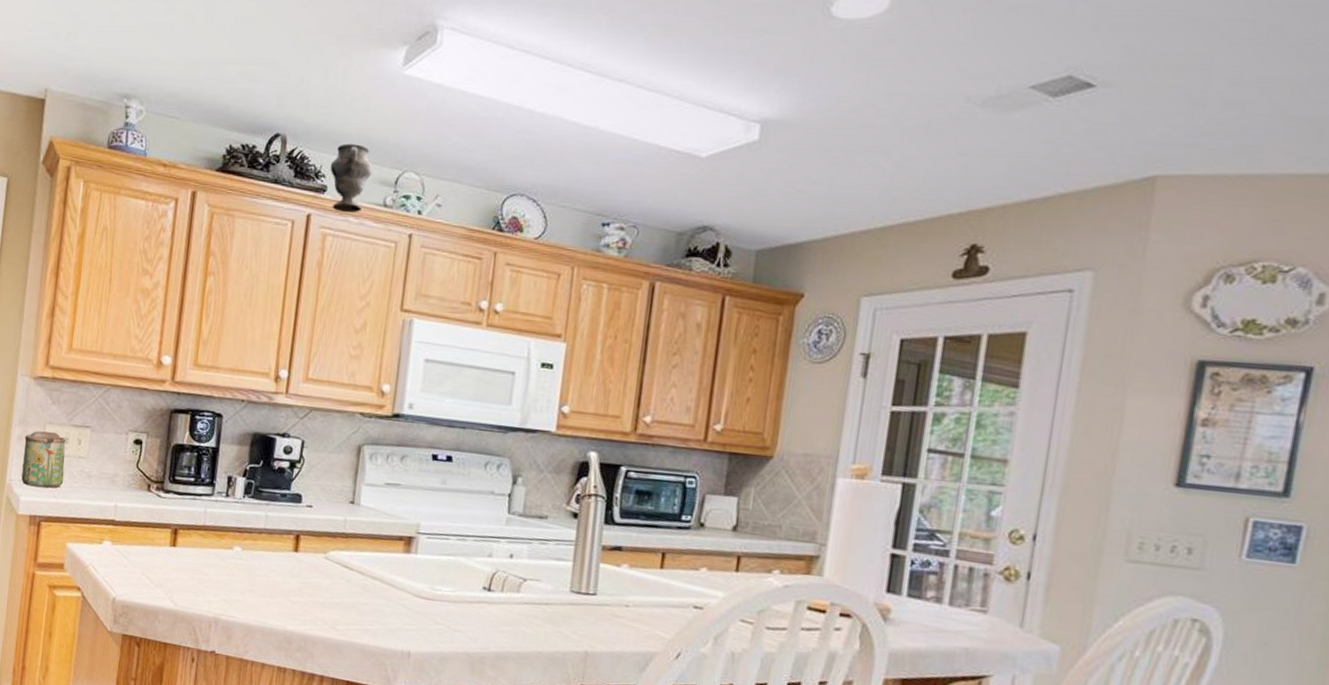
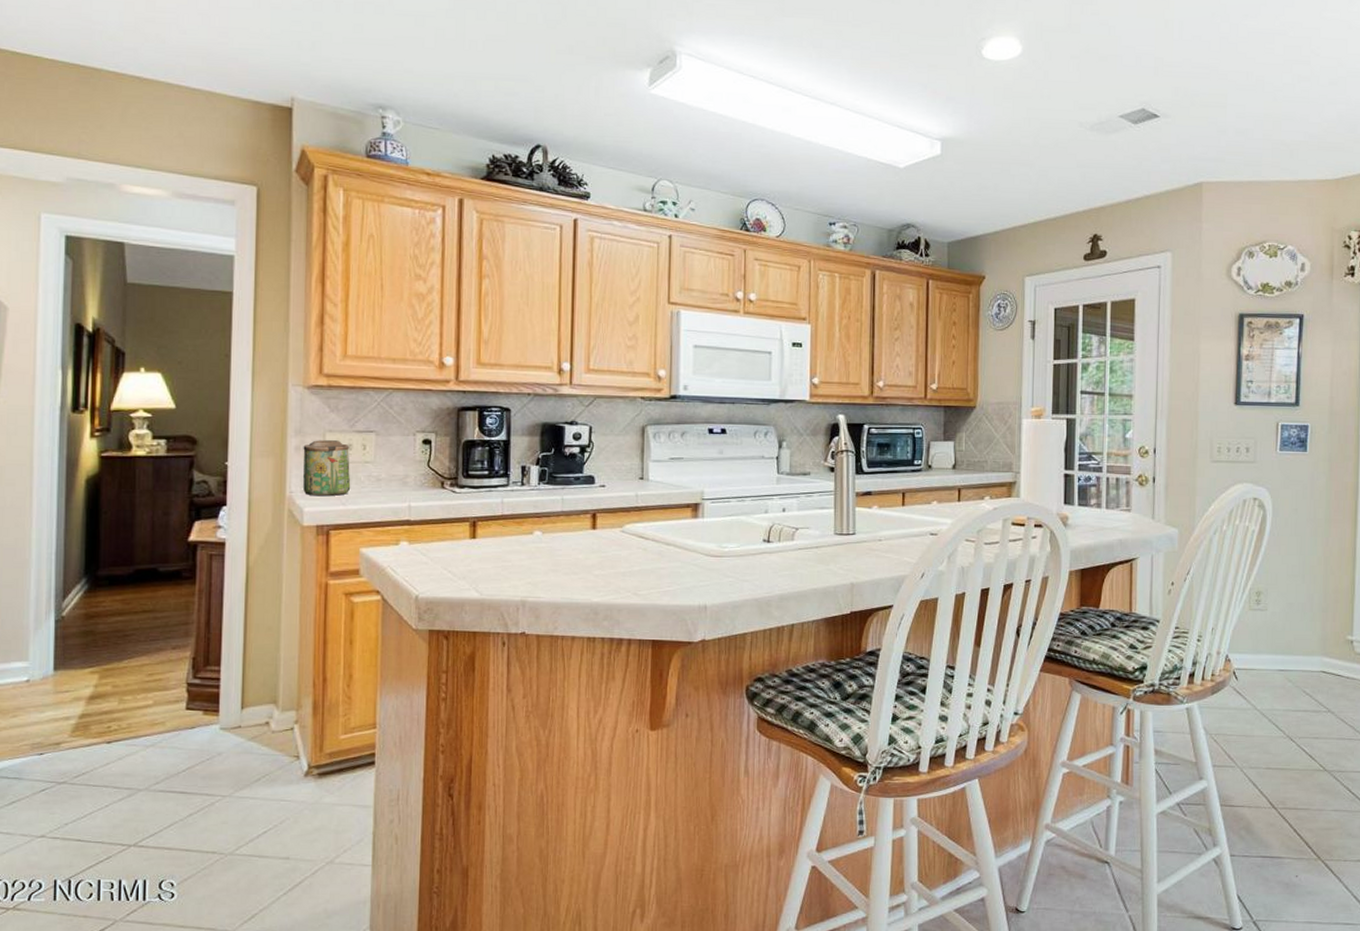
decorative vase: present [330,143,373,214] -> none [591,154,631,218]

